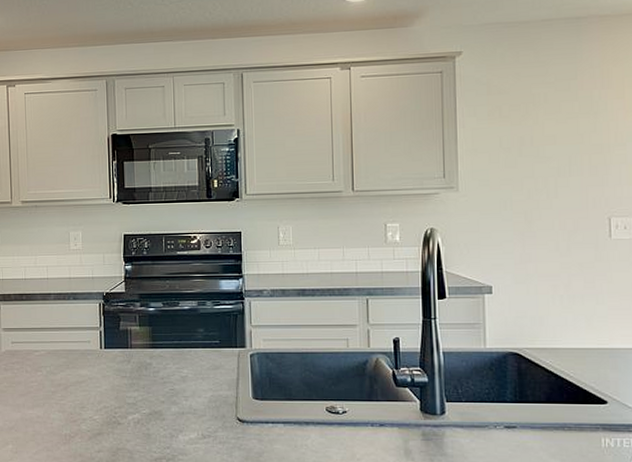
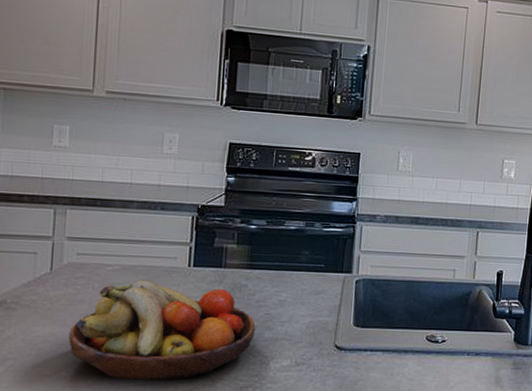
fruit bowl: none [11,362,163,454] -> present [69,280,256,382]

